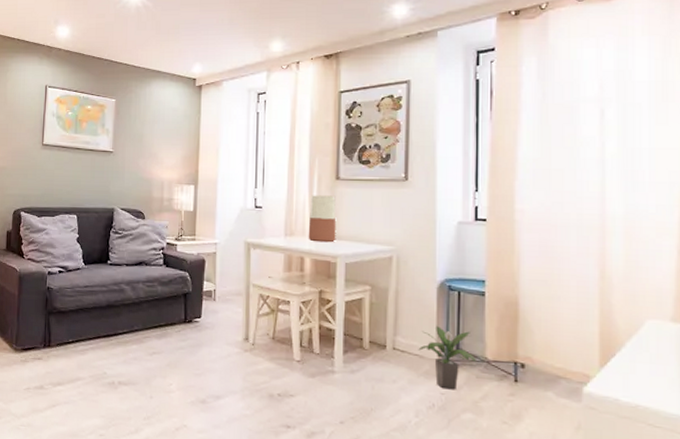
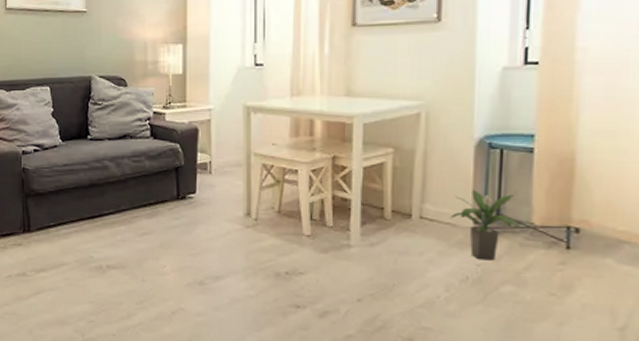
vase: present [308,195,337,242] -> none [318,45,353,100]

